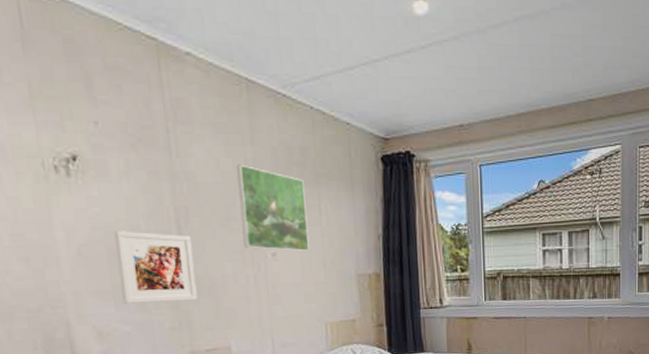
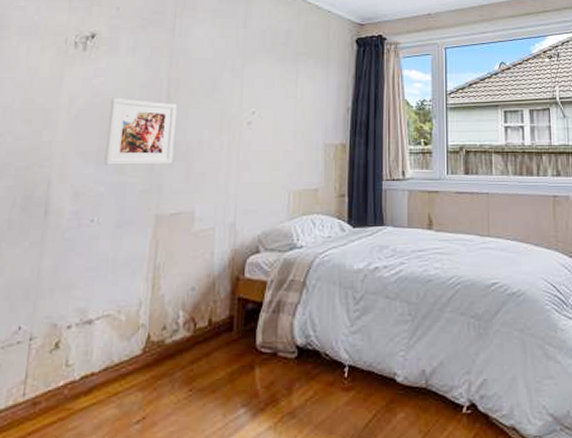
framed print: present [237,164,310,252] -> none [223,43,285,122]

